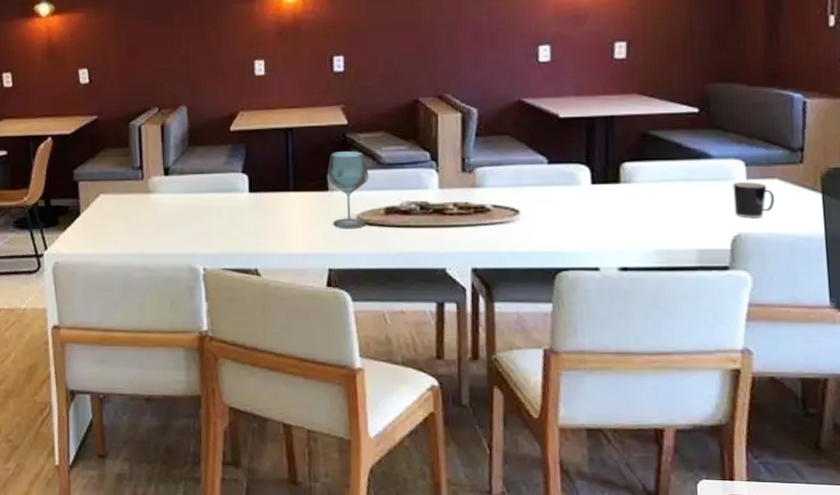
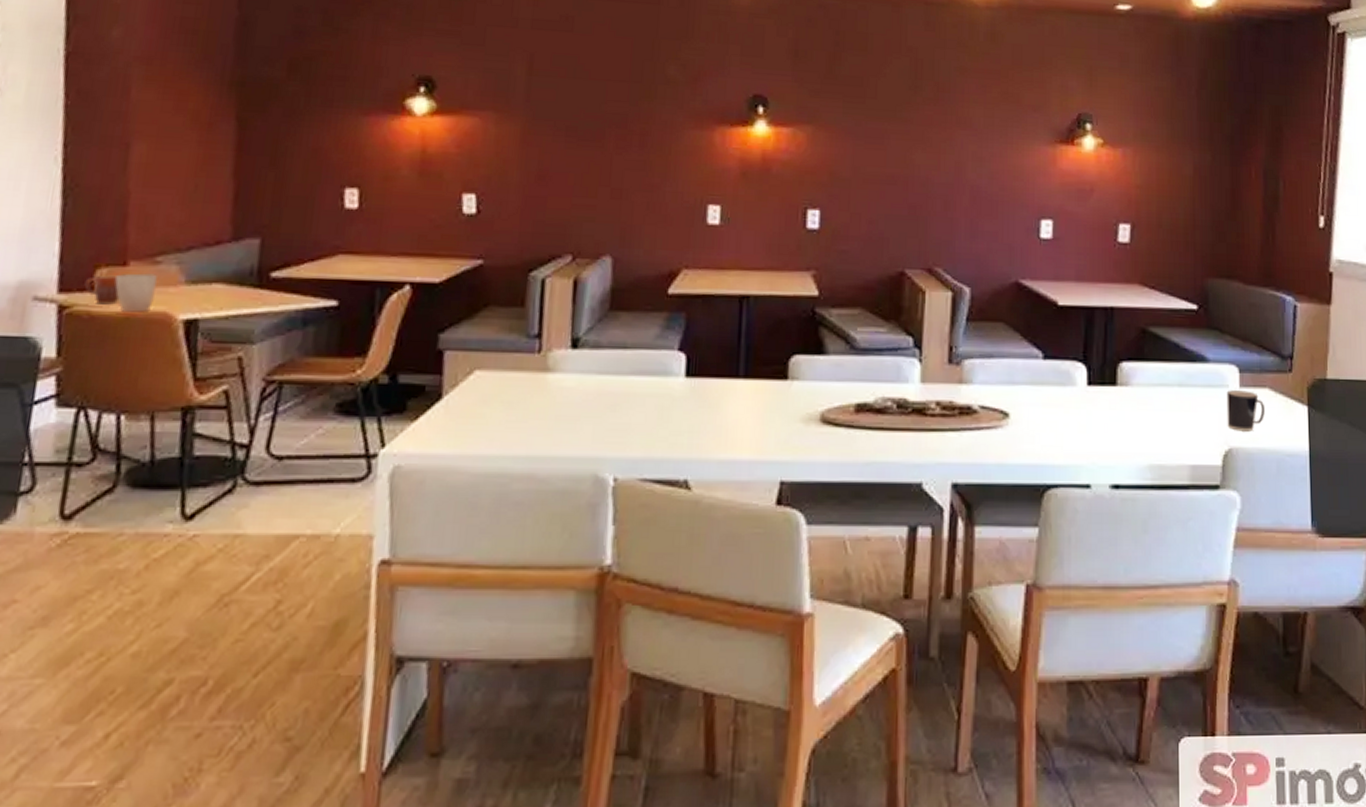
wine glass: present [326,150,369,229] -> none [787,329,840,430]

